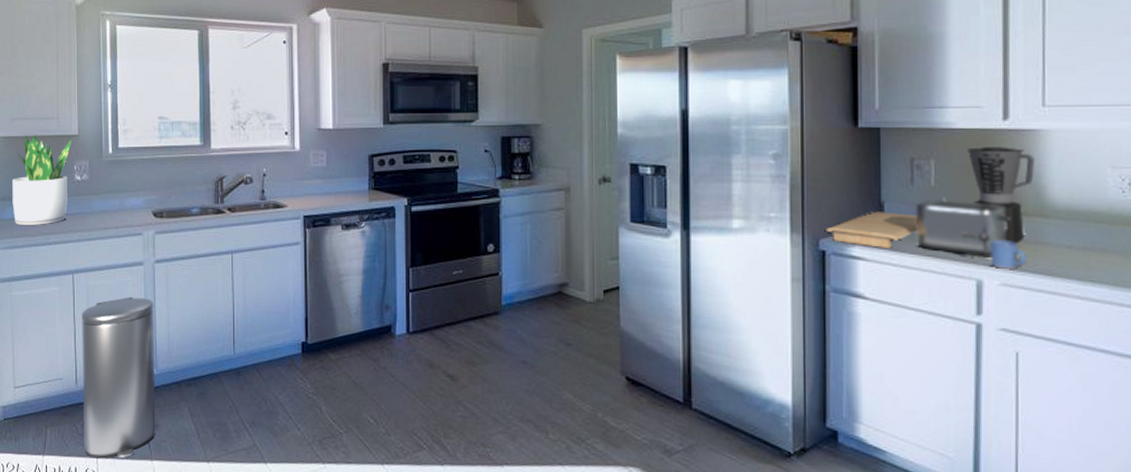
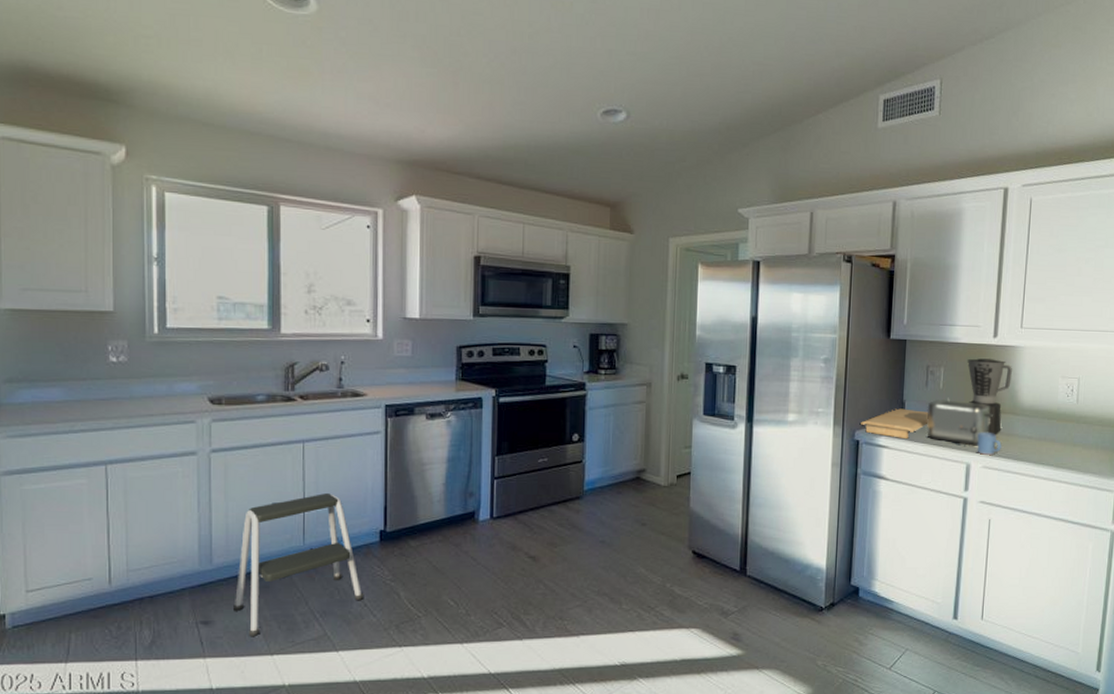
planter: present [12,133,73,226] -> none [23,307,106,412]
pedal bin: present [82,297,156,459] -> none [117,489,210,661]
step stool: none [175,304,289,443] -> present [233,493,364,637]

